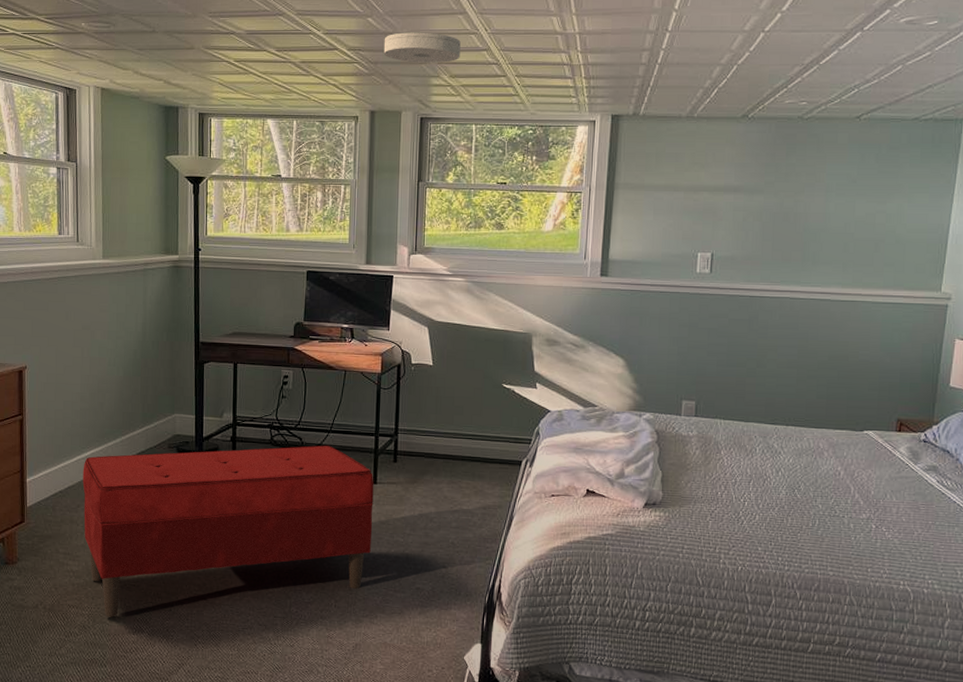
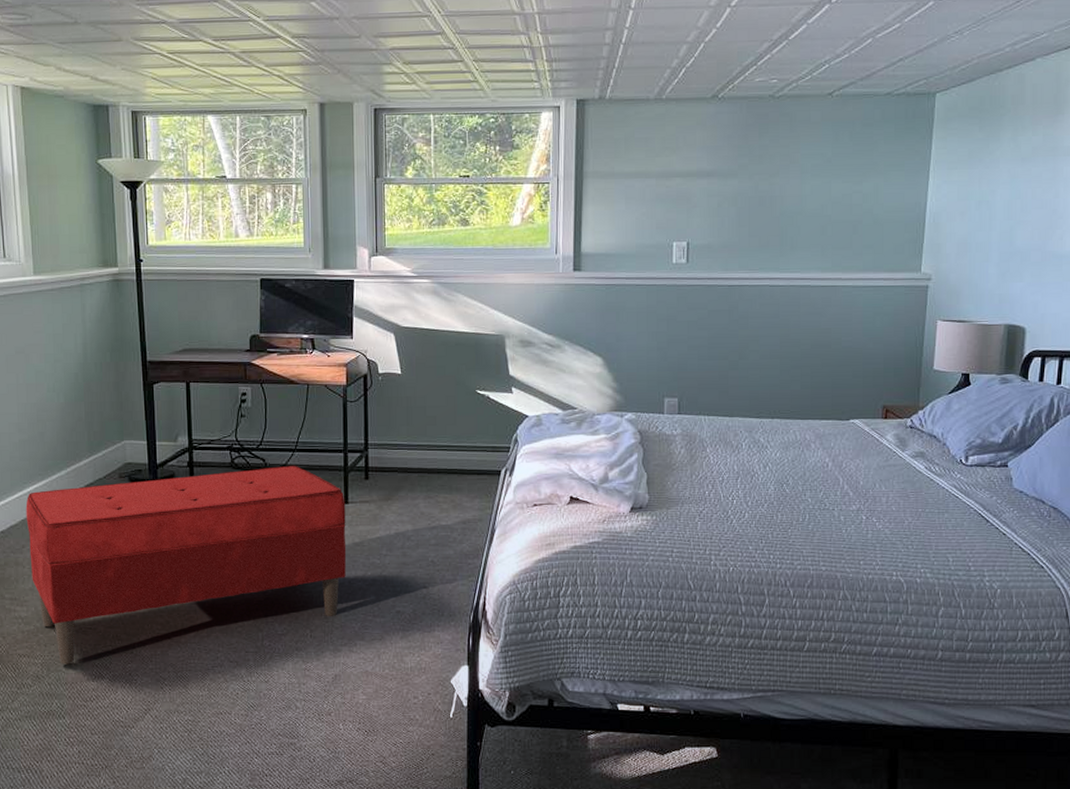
smoke detector: present [383,32,461,63] -> none [330,16,413,50]

